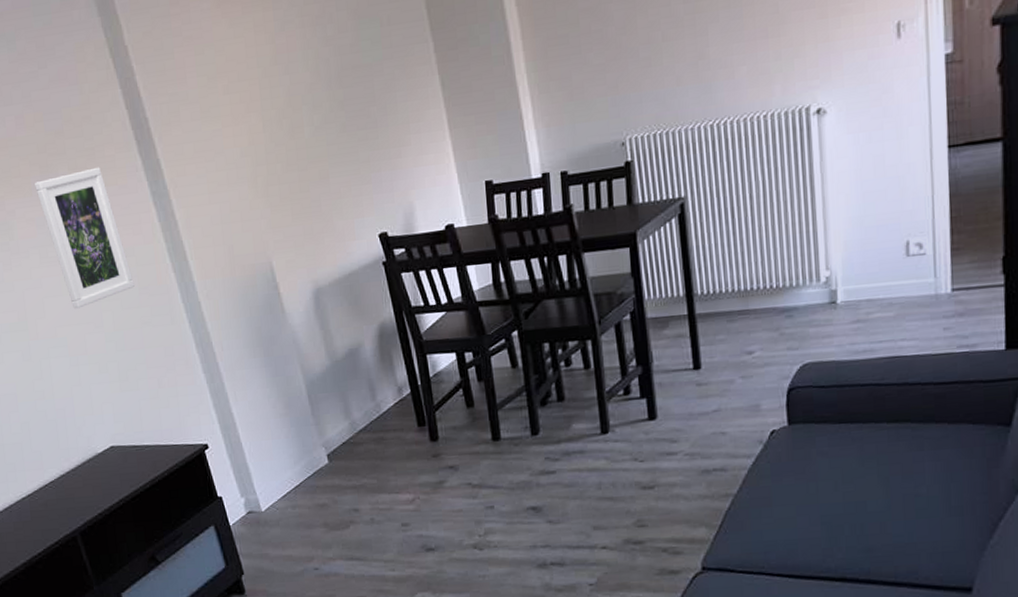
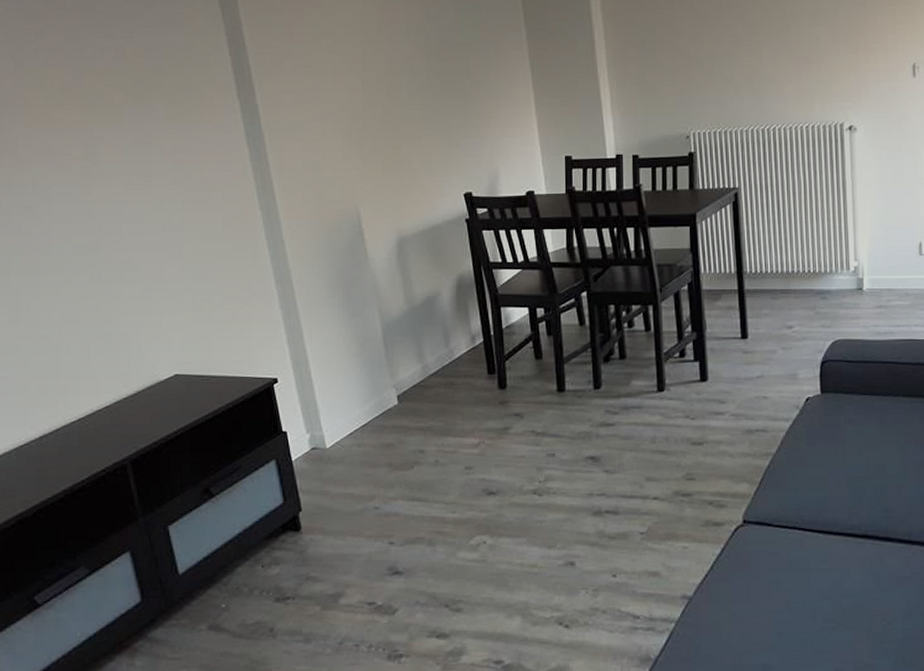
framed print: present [35,167,135,309] -> none [127,105,219,237]

